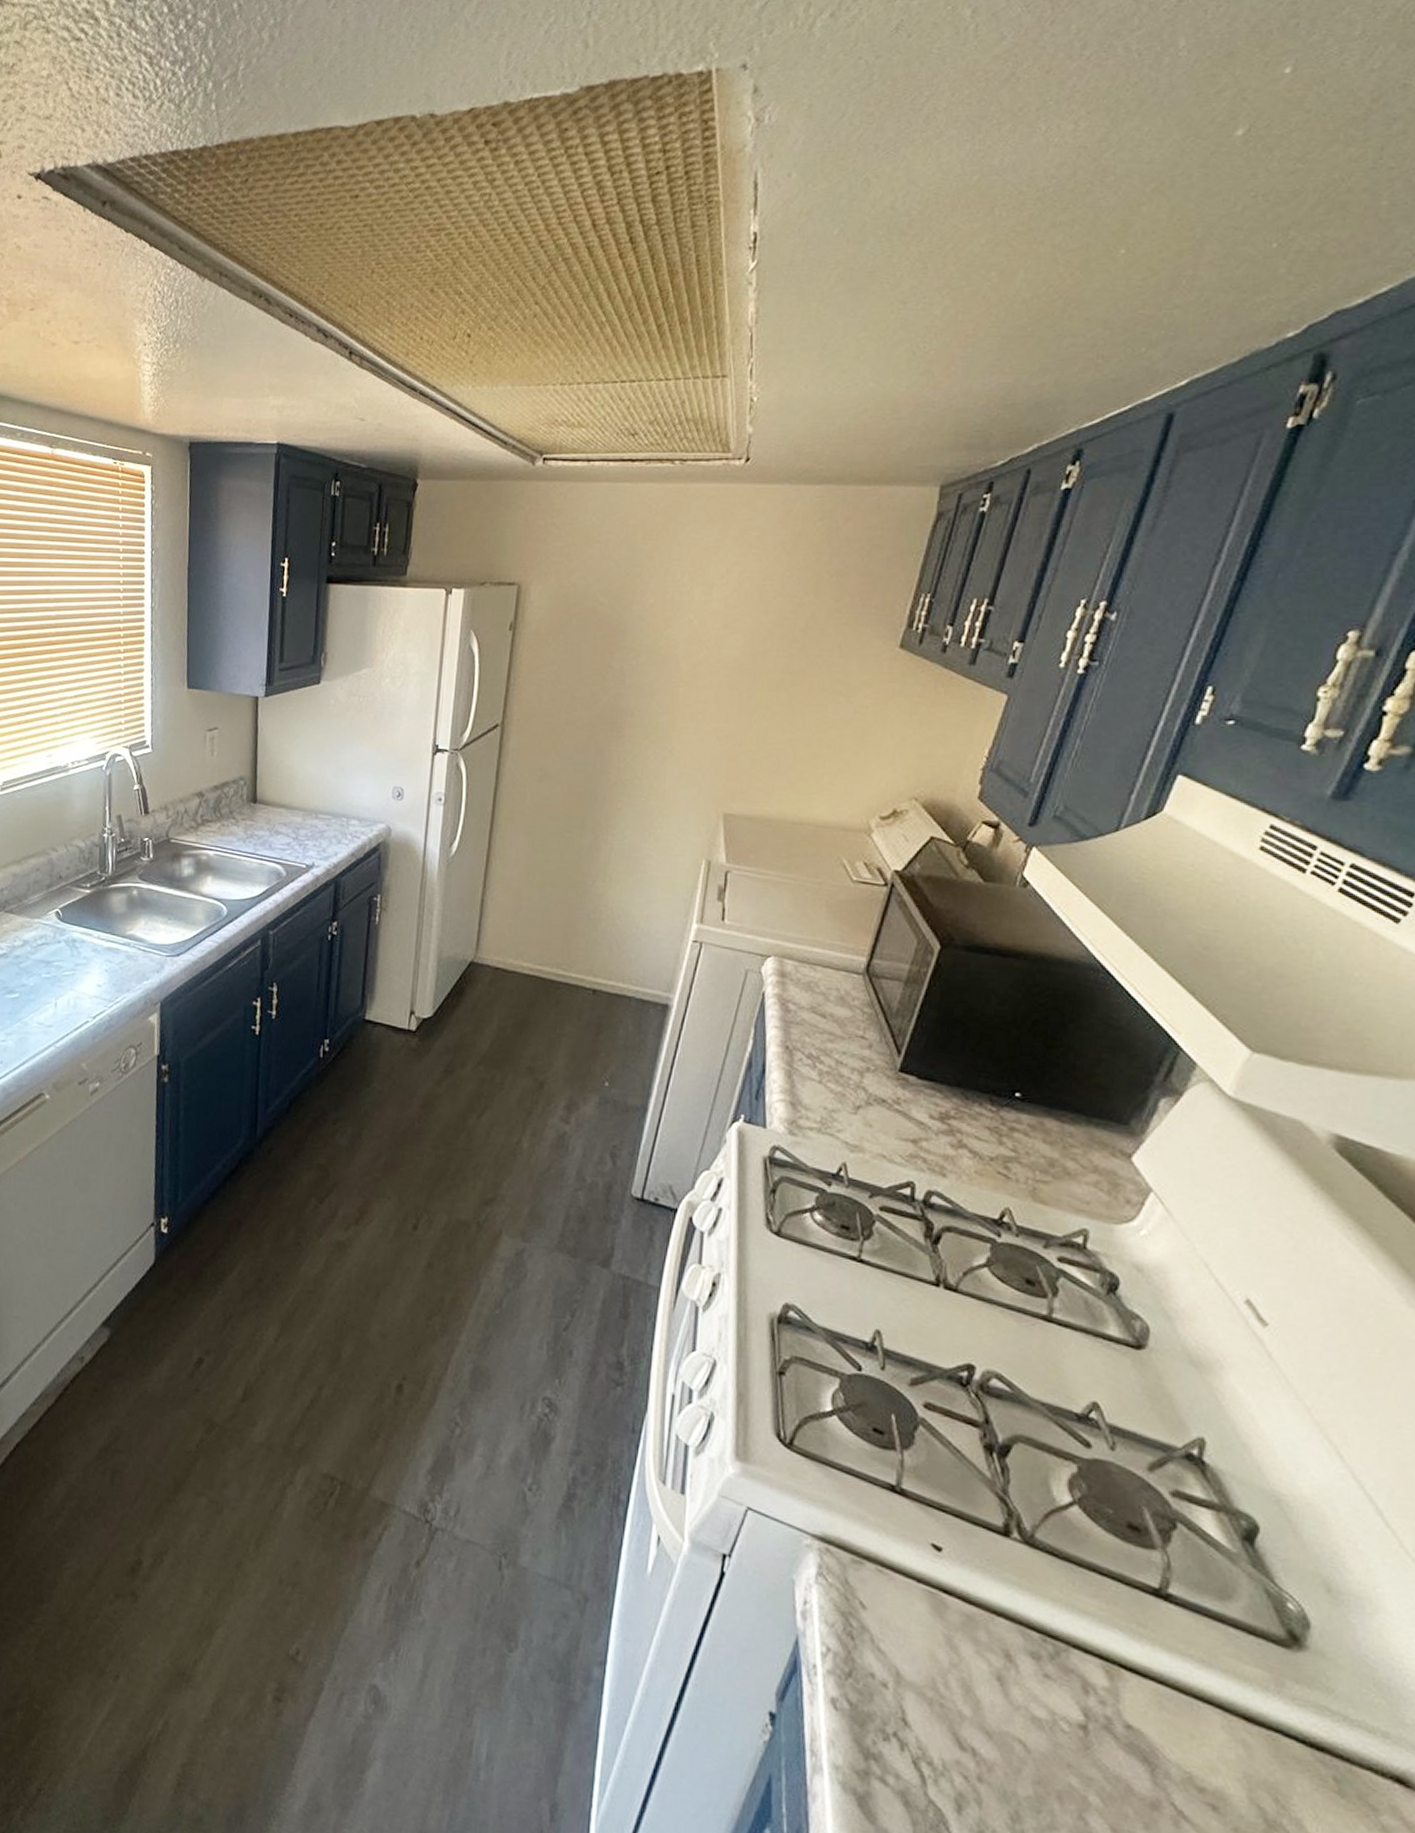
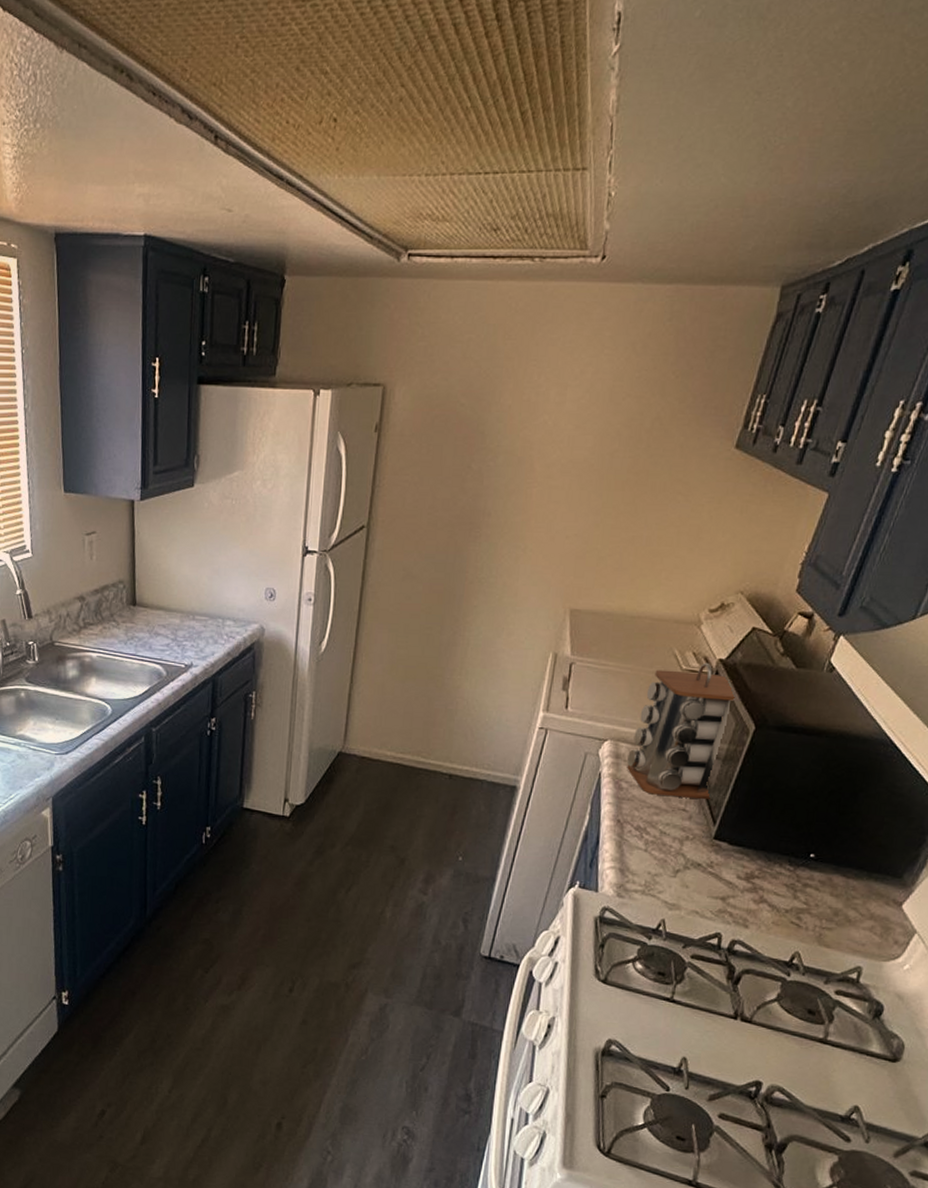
spice rack: none [794,873,915,1027] -> present [627,662,735,800]

